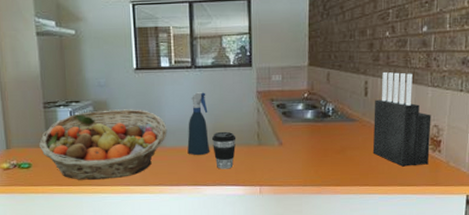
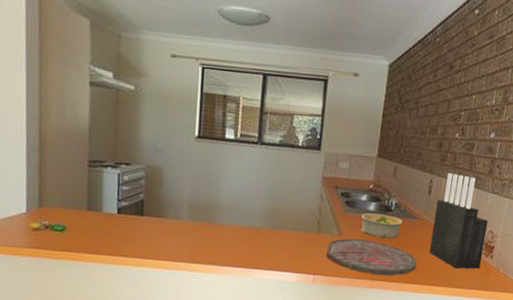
fruit basket: present [38,109,167,180] -> none [77,176,224,253]
spray bottle: present [187,92,210,155] -> none [243,170,270,236]
coffee cup: present [211,131,236,169] -> none [269,214,296,254]
cutting board: none [269,147,362,181] -> present [326,238,417,276]
bowl: none [300,121,342,144] -> present [362,213,403,238]

